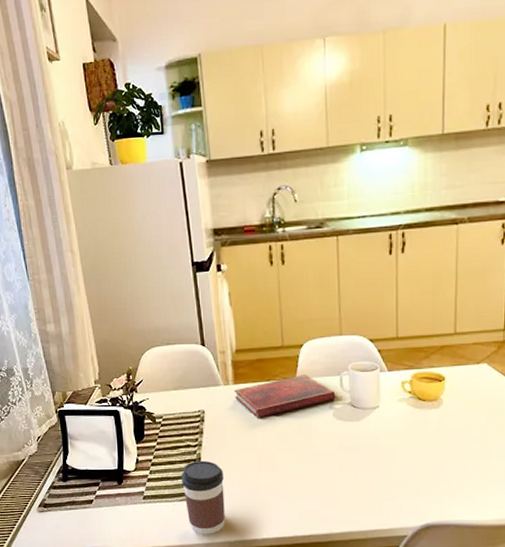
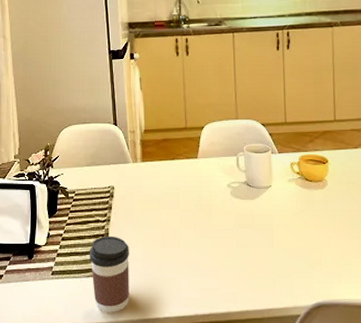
diary: present [234,373,336,418] -> none [141,153,233,195]

